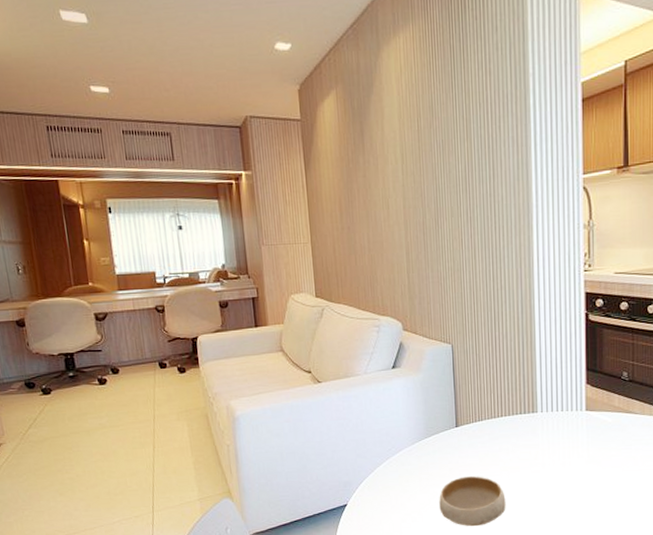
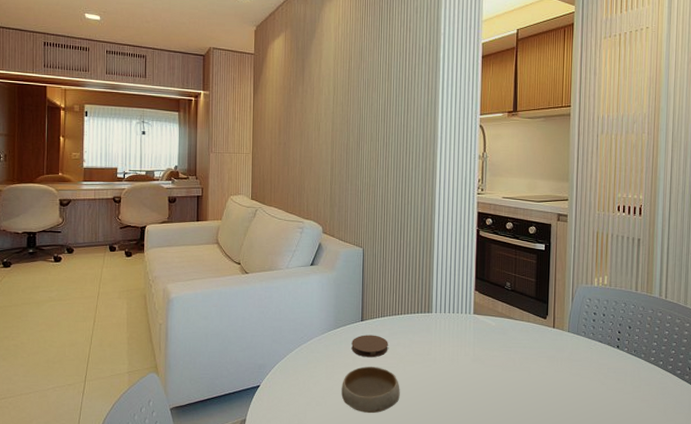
coaster: none [447,441,489,467] -> present [351,335,388,358]

